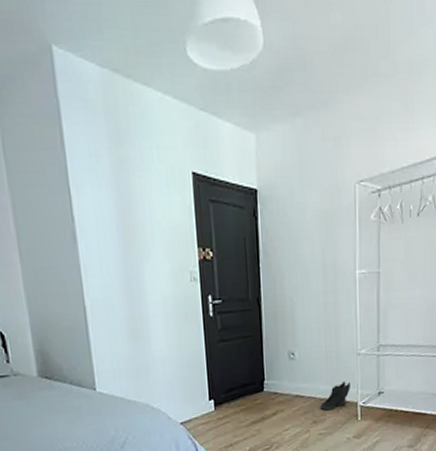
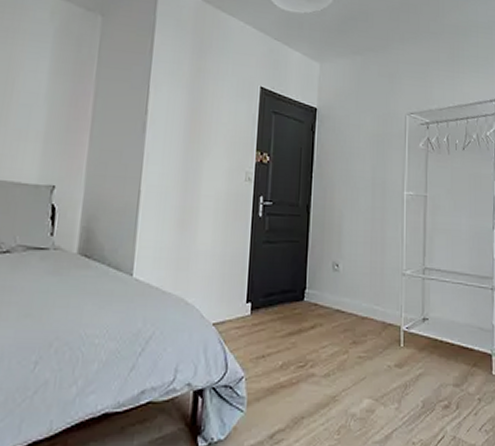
sneaker: present [320,381,350,411] -> none [362,301,394,331]

